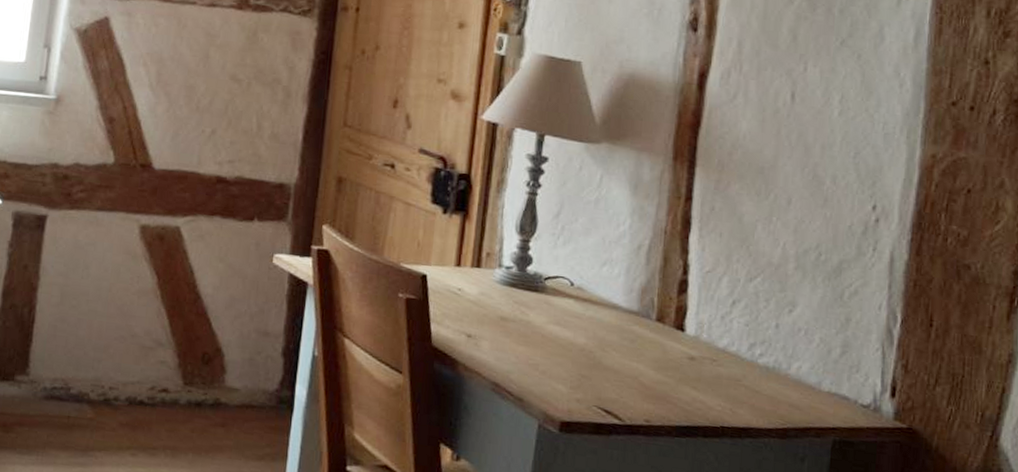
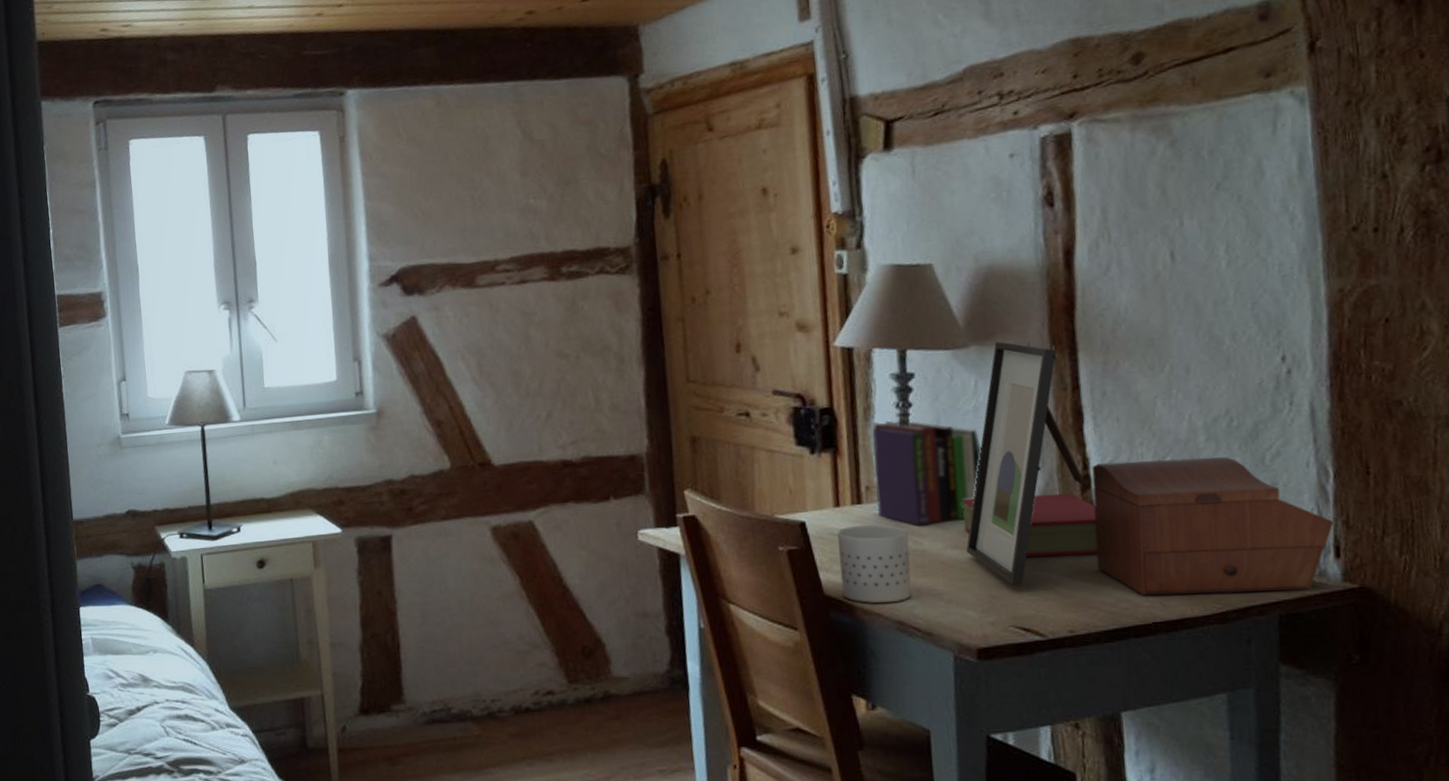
mug: none [448,286,518,365] -> present [837,524,912,604]
books: none [494,196,596,299] -> present [872,420,981,526]
picture frame: none [566,143,683,371] -> present [966,341,1085,586]
book: none [567,280,688,354] -> present [962,493,1098,558]
sewing box: none [680,271,895,422] -> present [1091,457,1334,596]

